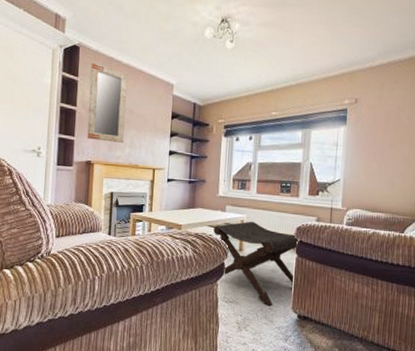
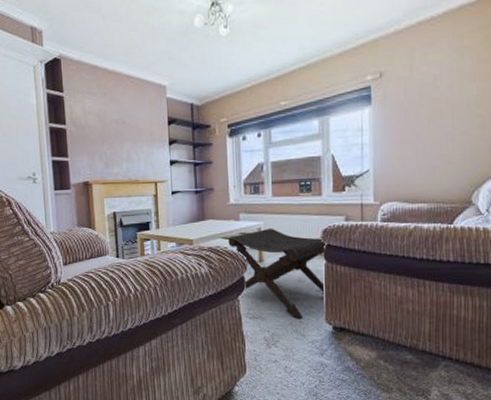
home mirror: present [87,62,128,143] -> none [75,74,120,159]

